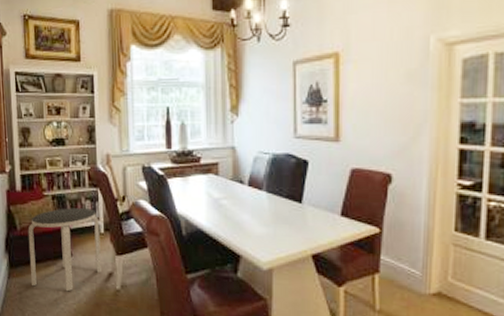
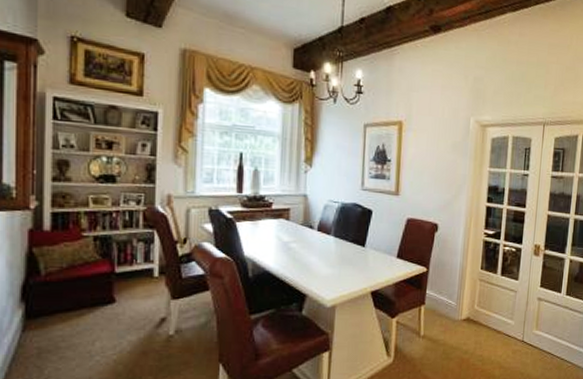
side table: present [28,208,101,292] -> none [56,250,154,342]

